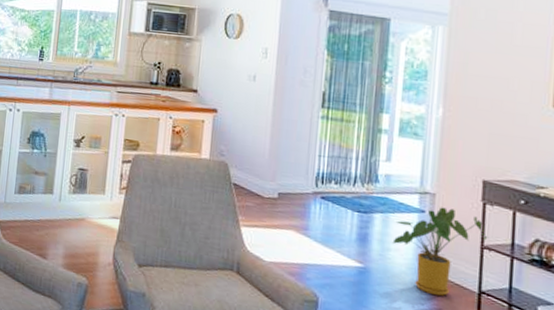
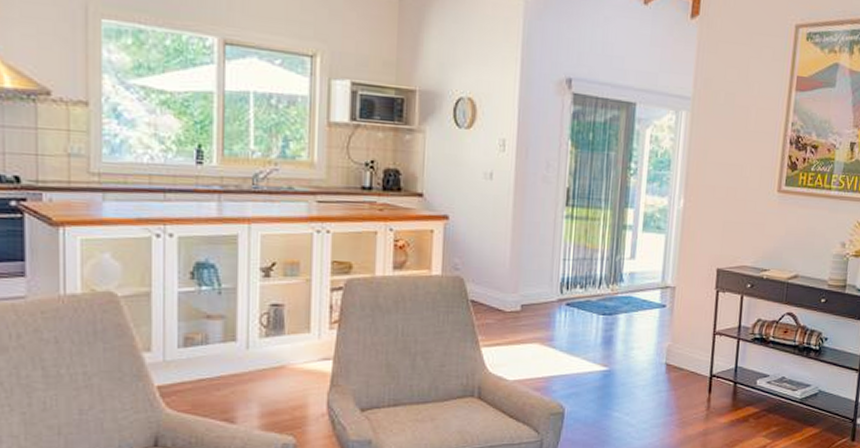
house plant: present [392,207,487,296] -> none [636,299,718,385]

